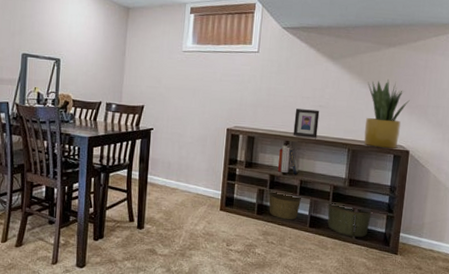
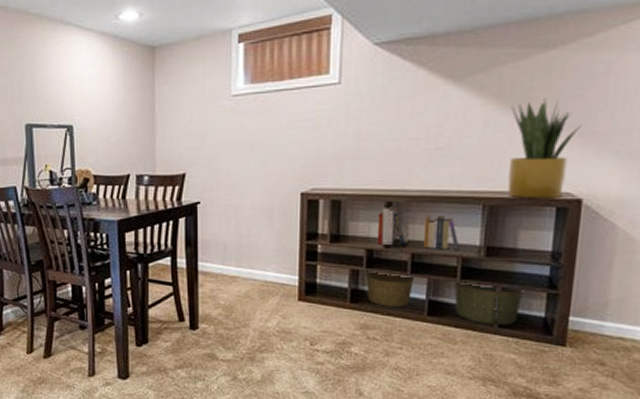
picture frame: present [293,109,320,138] -> none [397,155,437,195]
books: none [308,153,332,180] -> present [423,215,460,250]

